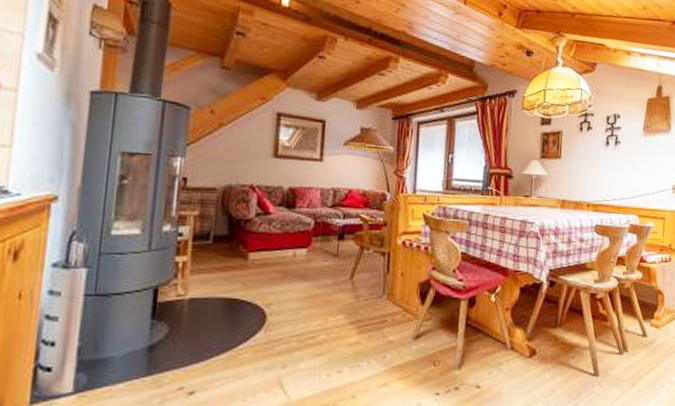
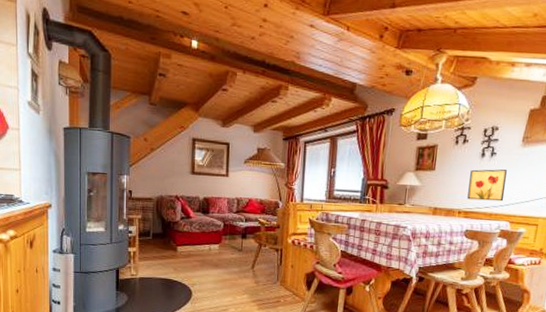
wall art: none [595,158,631,194] -> present [467,169,507,202]

